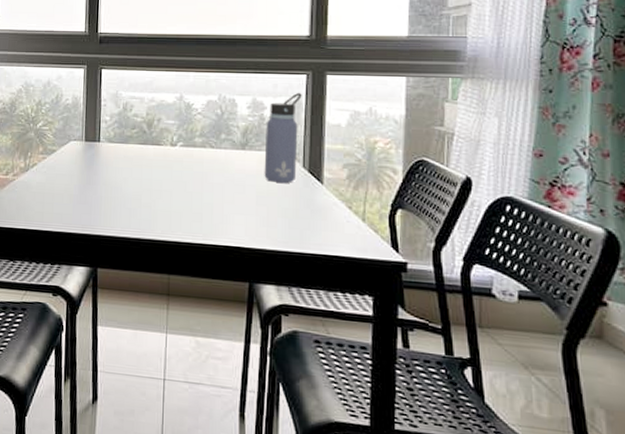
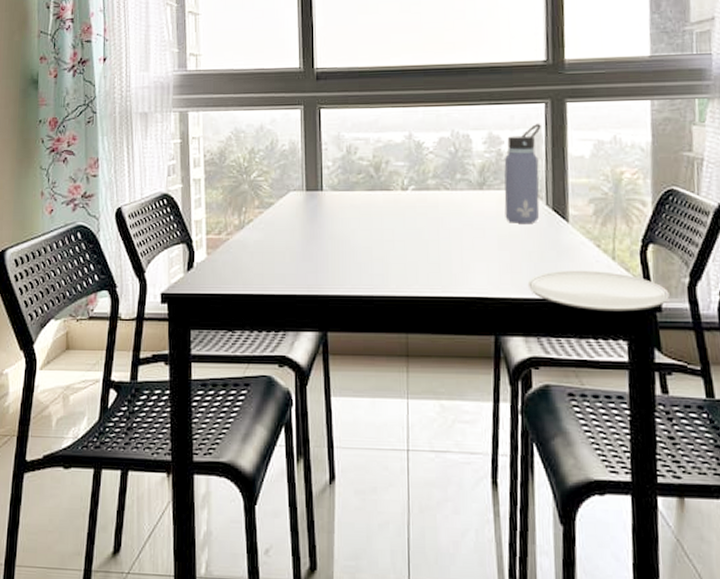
plate: none [281,227,415,270] -> present [527,270,670,312]

